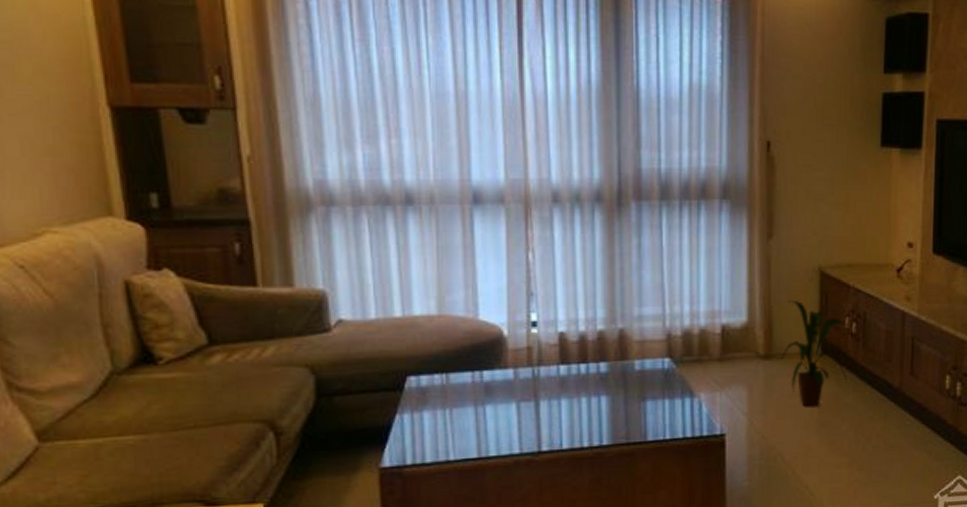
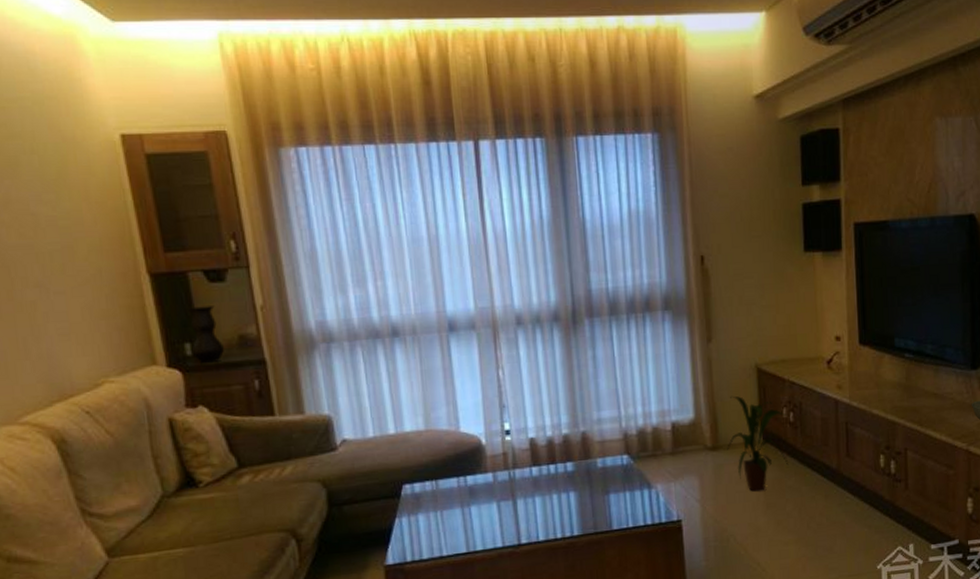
vase: none [155,150,201,218] -> present [187,305,225,363]

